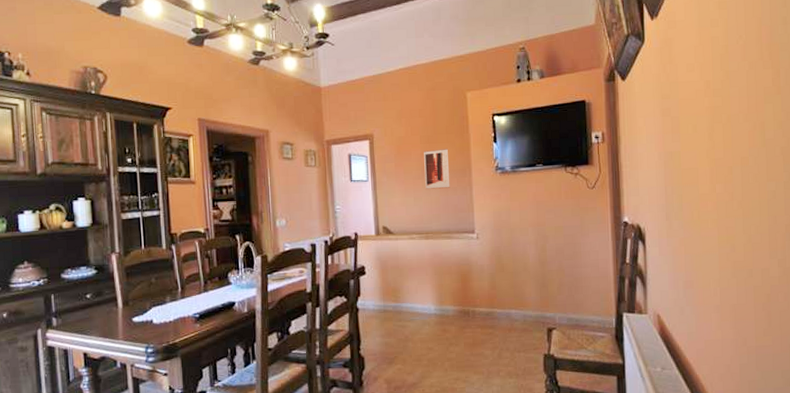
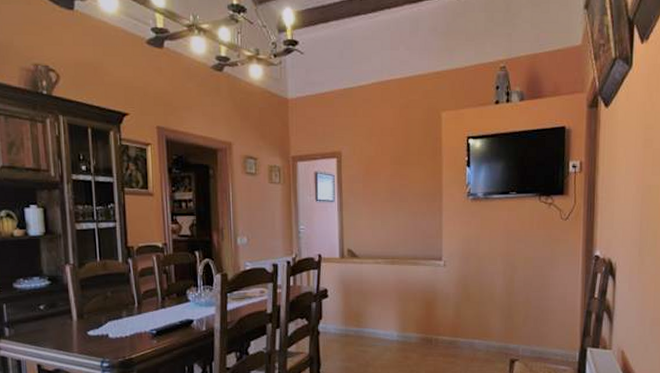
wall art: present [424,149,451,190] -> none [393,171,420,214]

